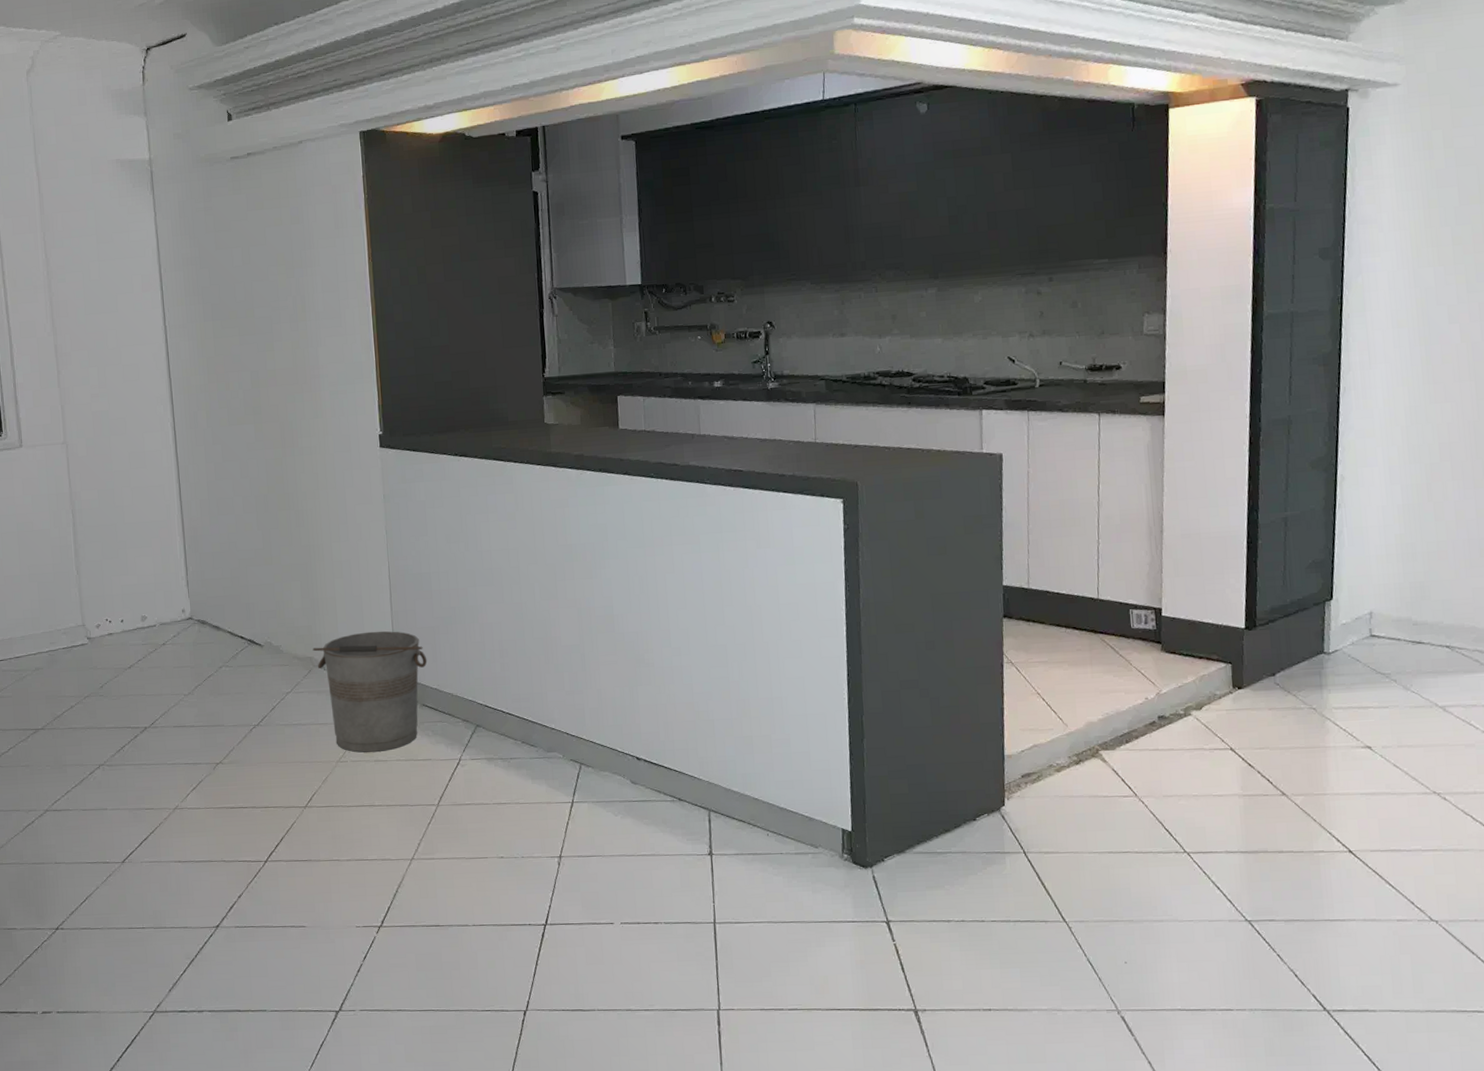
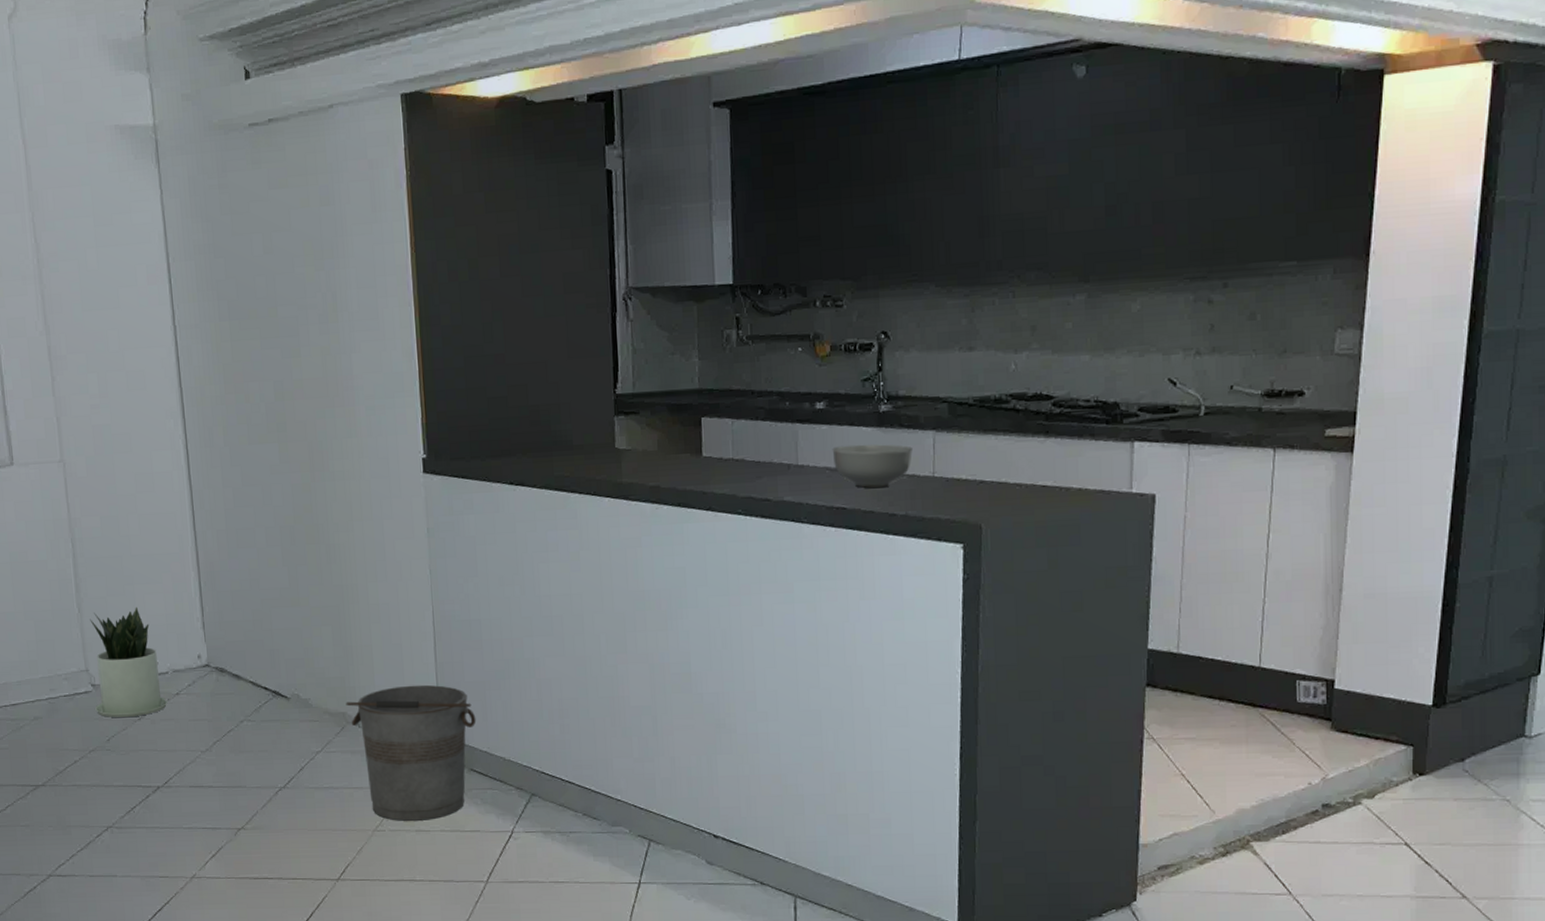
planter: none [87,568,155,667] -> present [90,606,168,718]
bowl: none [729,415,797,453] -> present [832,444,913,488]

